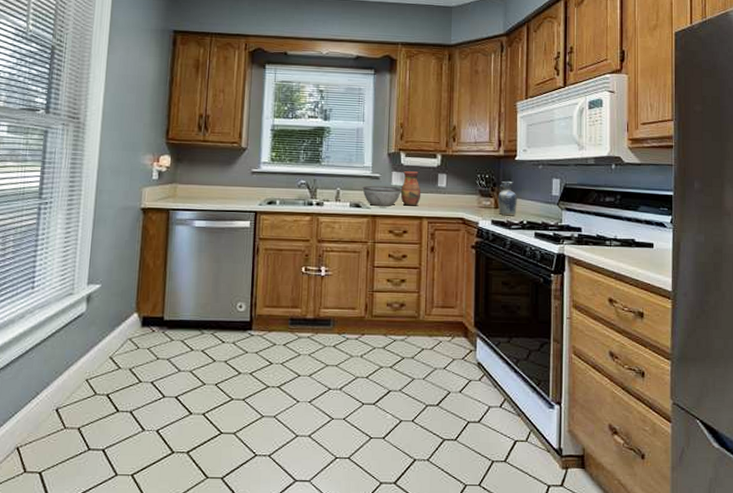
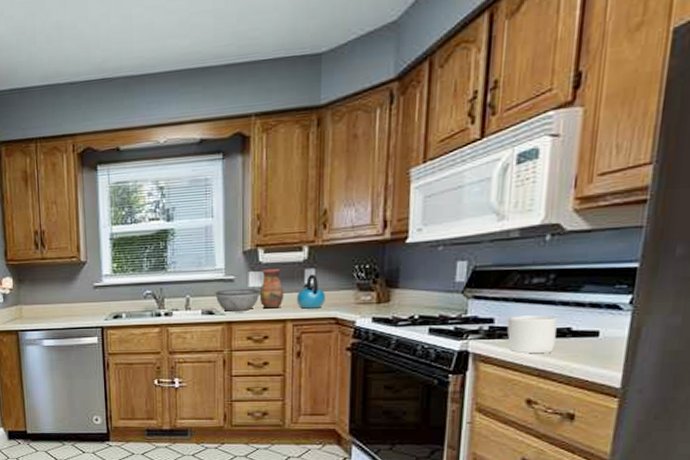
kettle: none [431,179,455,209] -> present [296,274,326,309]
ceramic jug: present [497,181,517,216] -> none [380,270,407,311]
mug: none [590,227,625,260] -> present [506,315,558,354]

